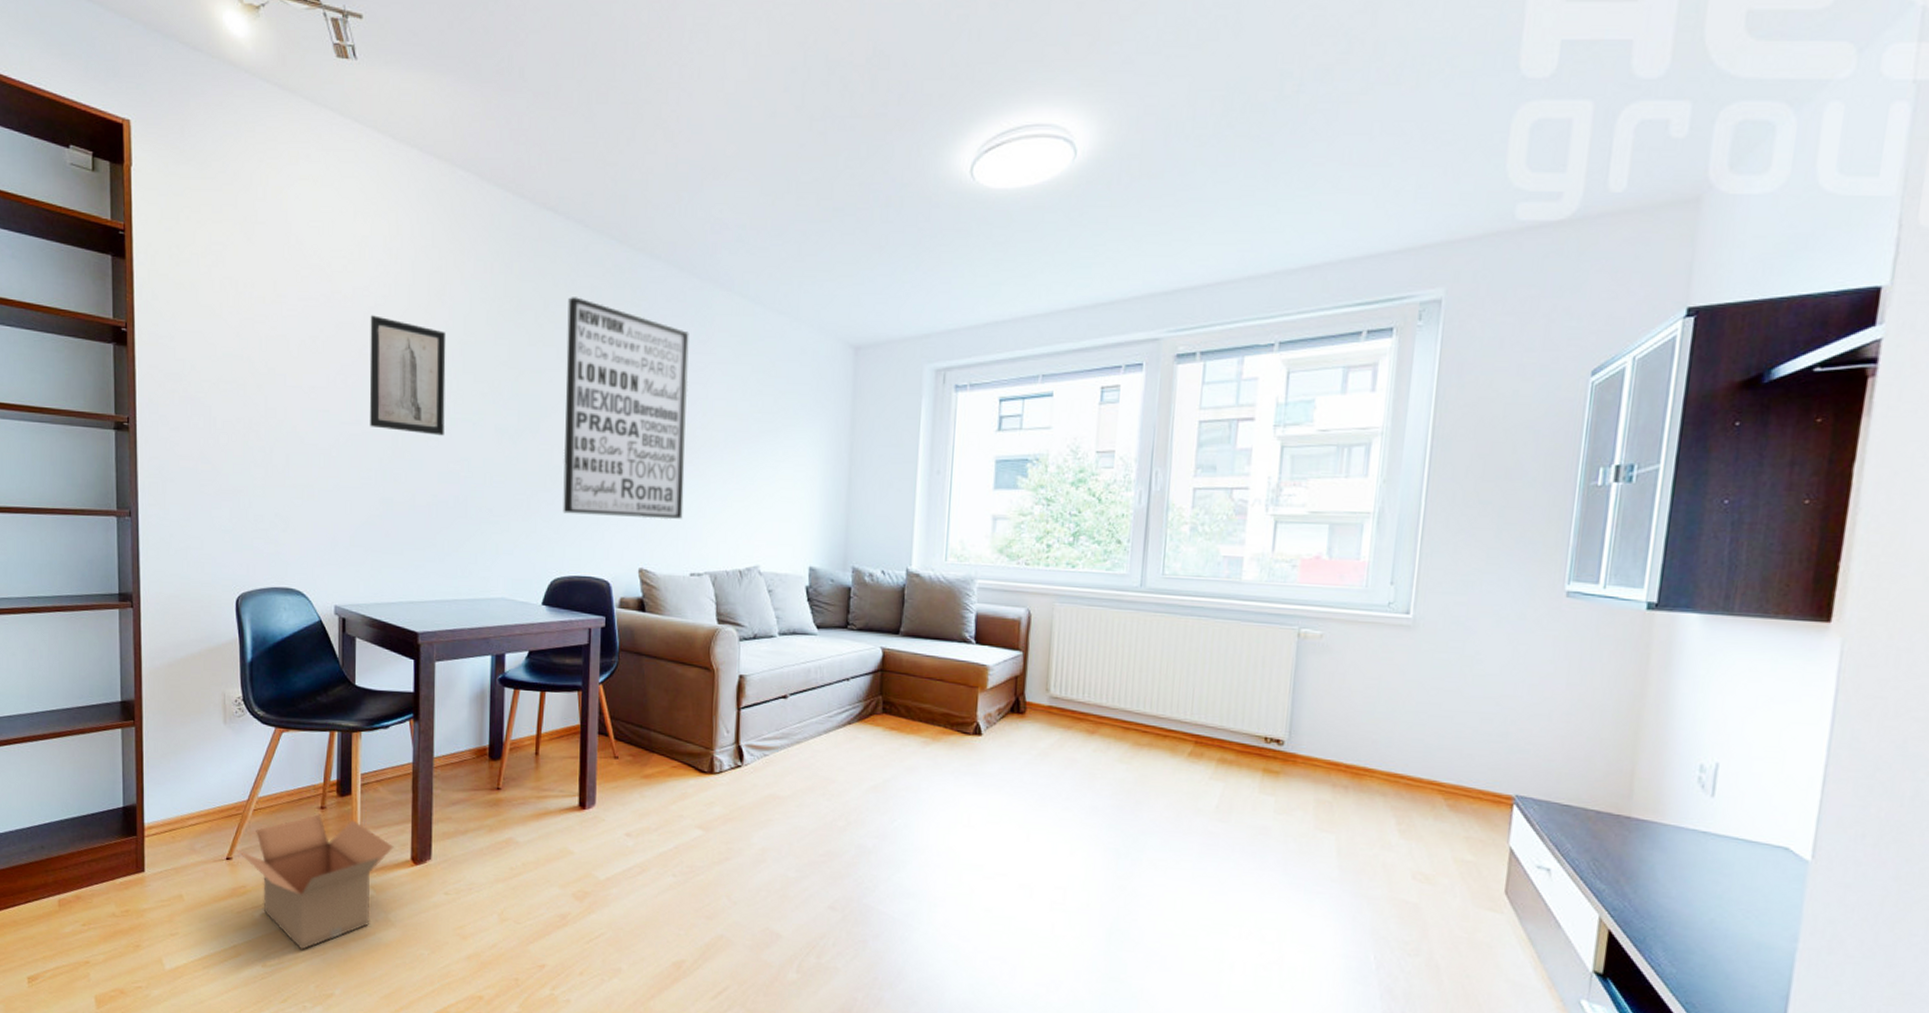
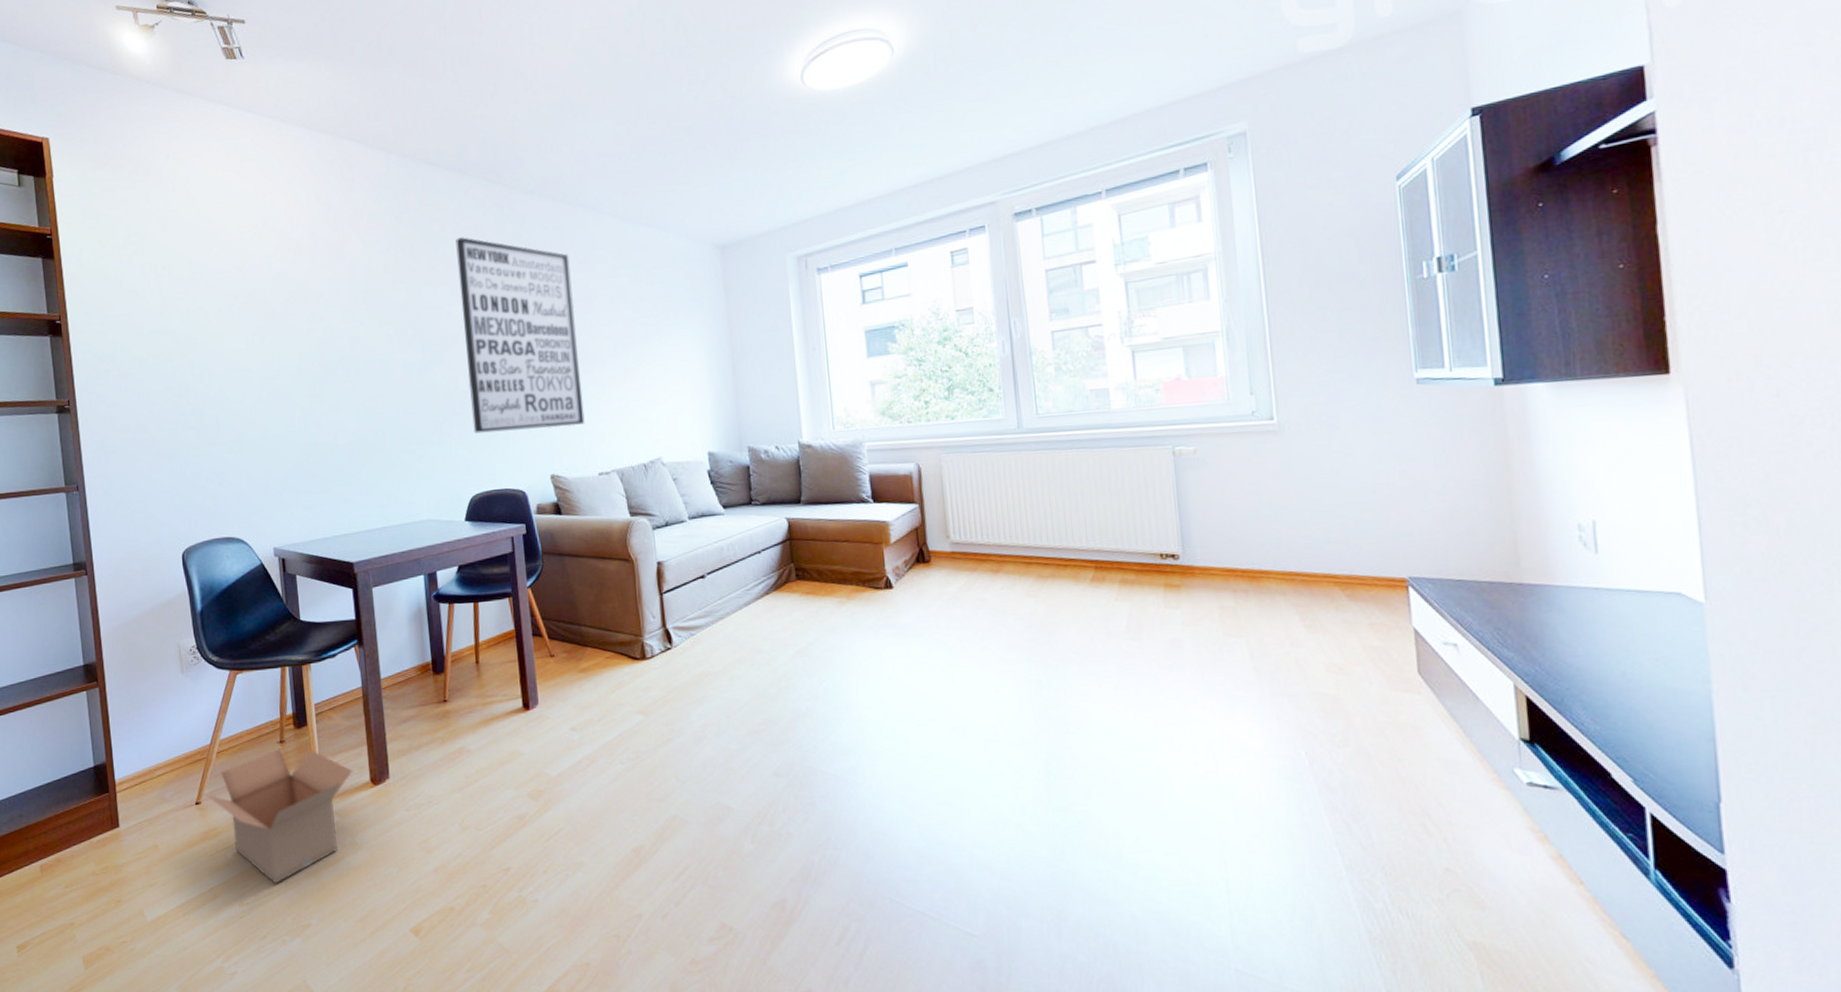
wall art: present [369,315,446,436] -> none [279,278,357,379]

